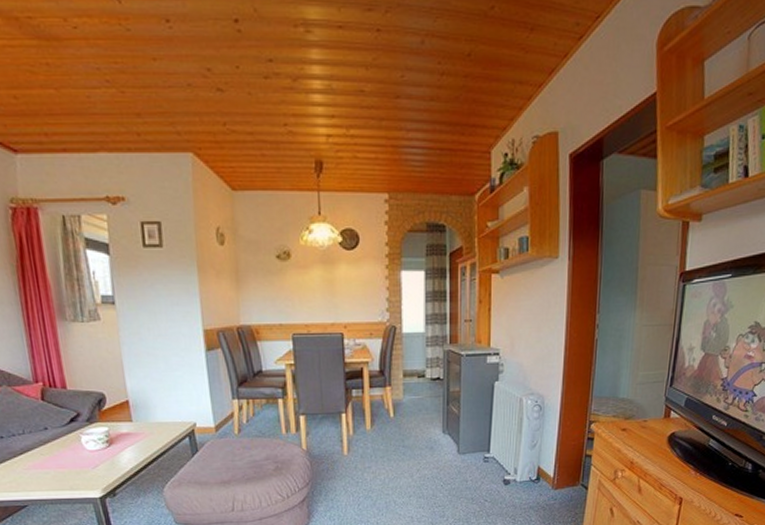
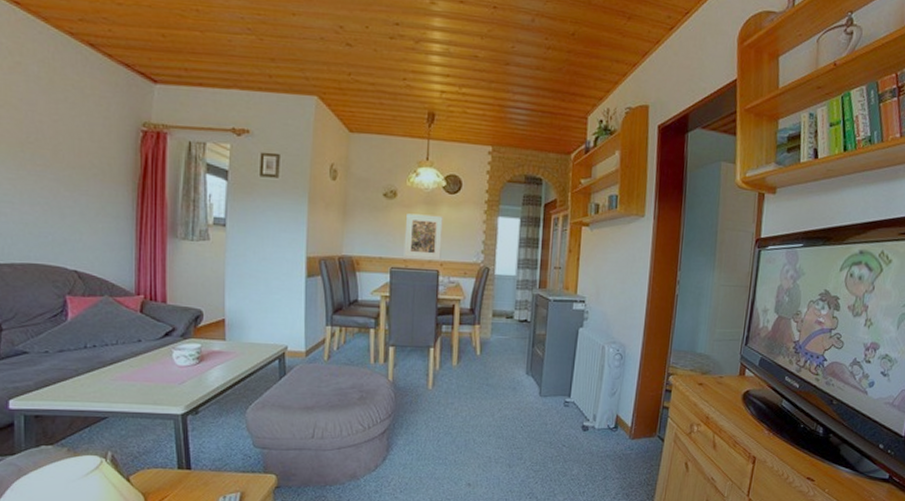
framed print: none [303,274,344,323] -> present [403,213,443,260]

